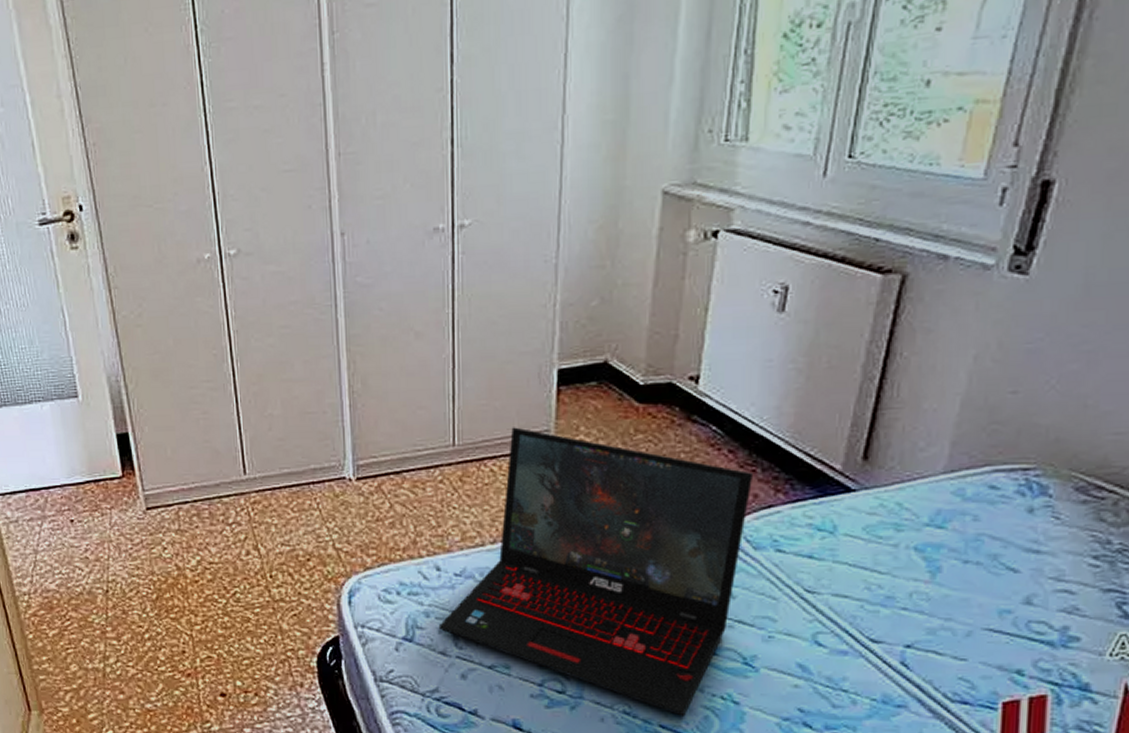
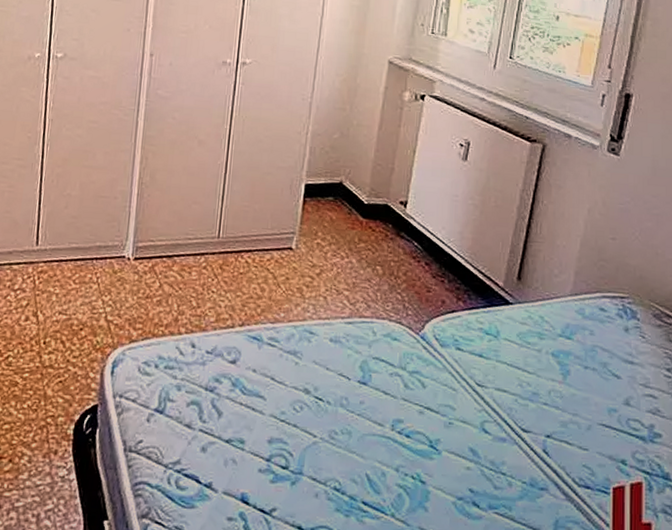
laptop: present [438,427,754,716] -> none [187,227,443,494]

